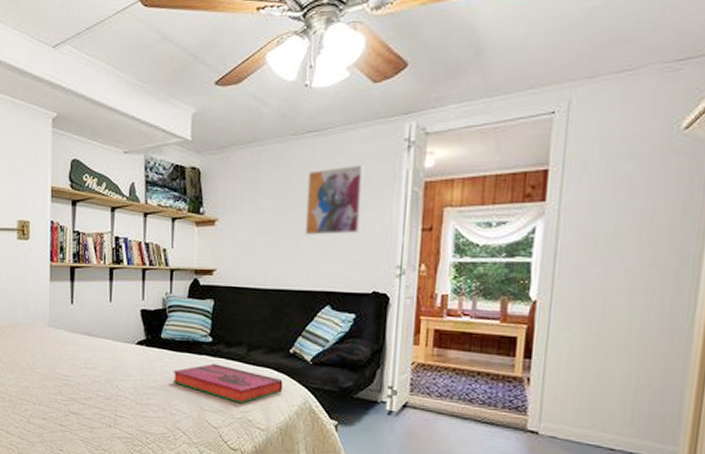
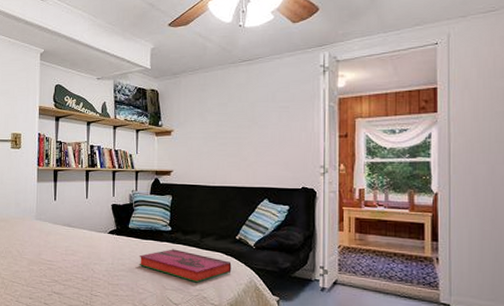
wall art: present [304,164,365,235] -> none [244,85,290,142]

